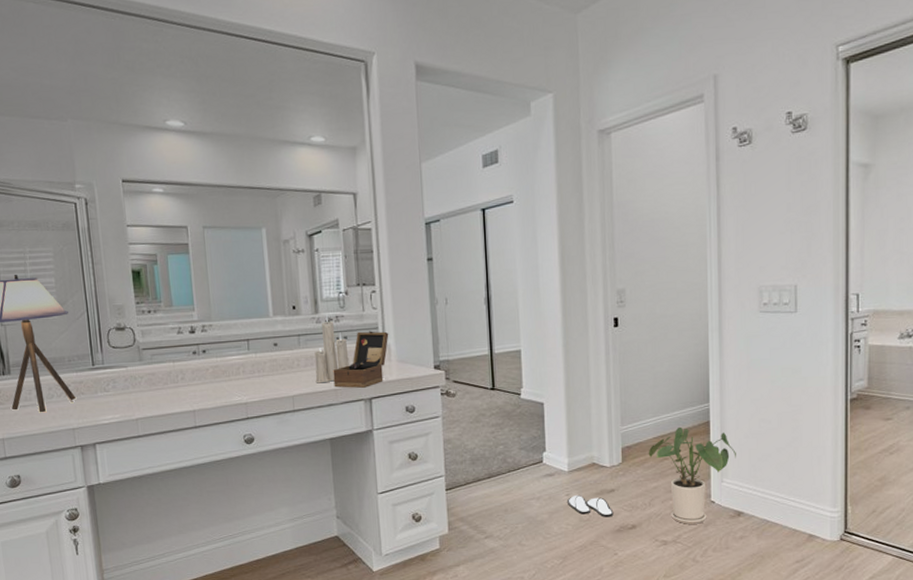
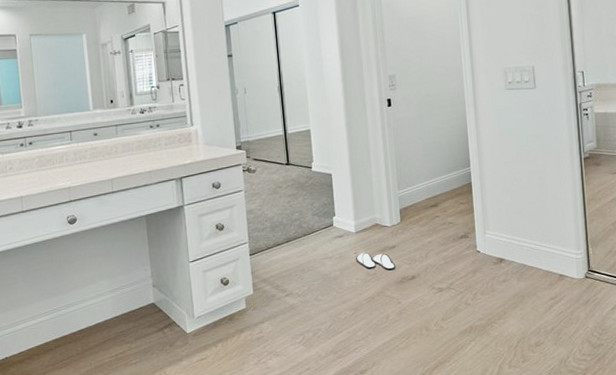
candle: present [314,314,349,384] -> none [130,106,162,167]
wooden box: present [333,331,389,389] -> none [147,119,196,170]
house plant: present [648,426,736,524] -> none [422,188,495,273]

